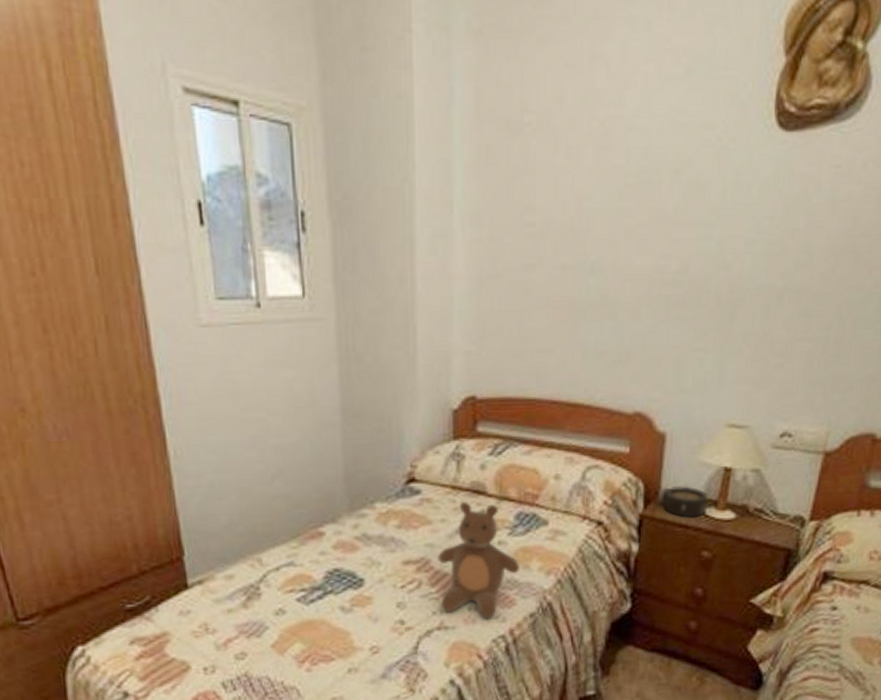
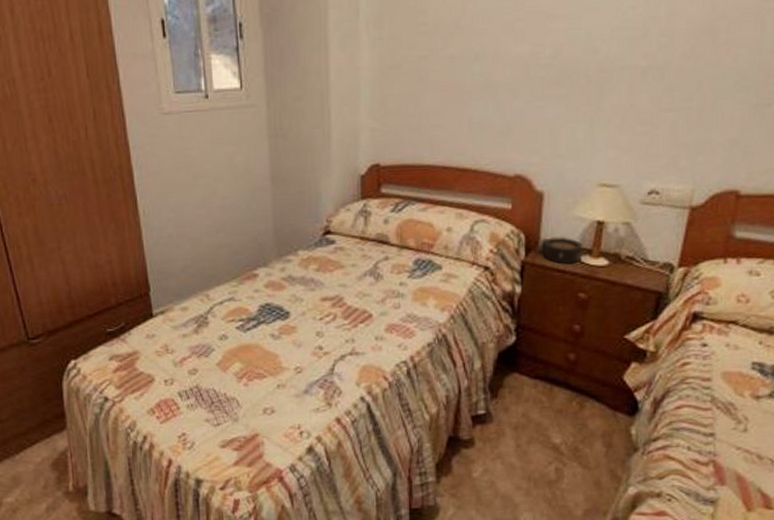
teddy bear: present [436,501,519,620] -> none [348,249,418,348]

